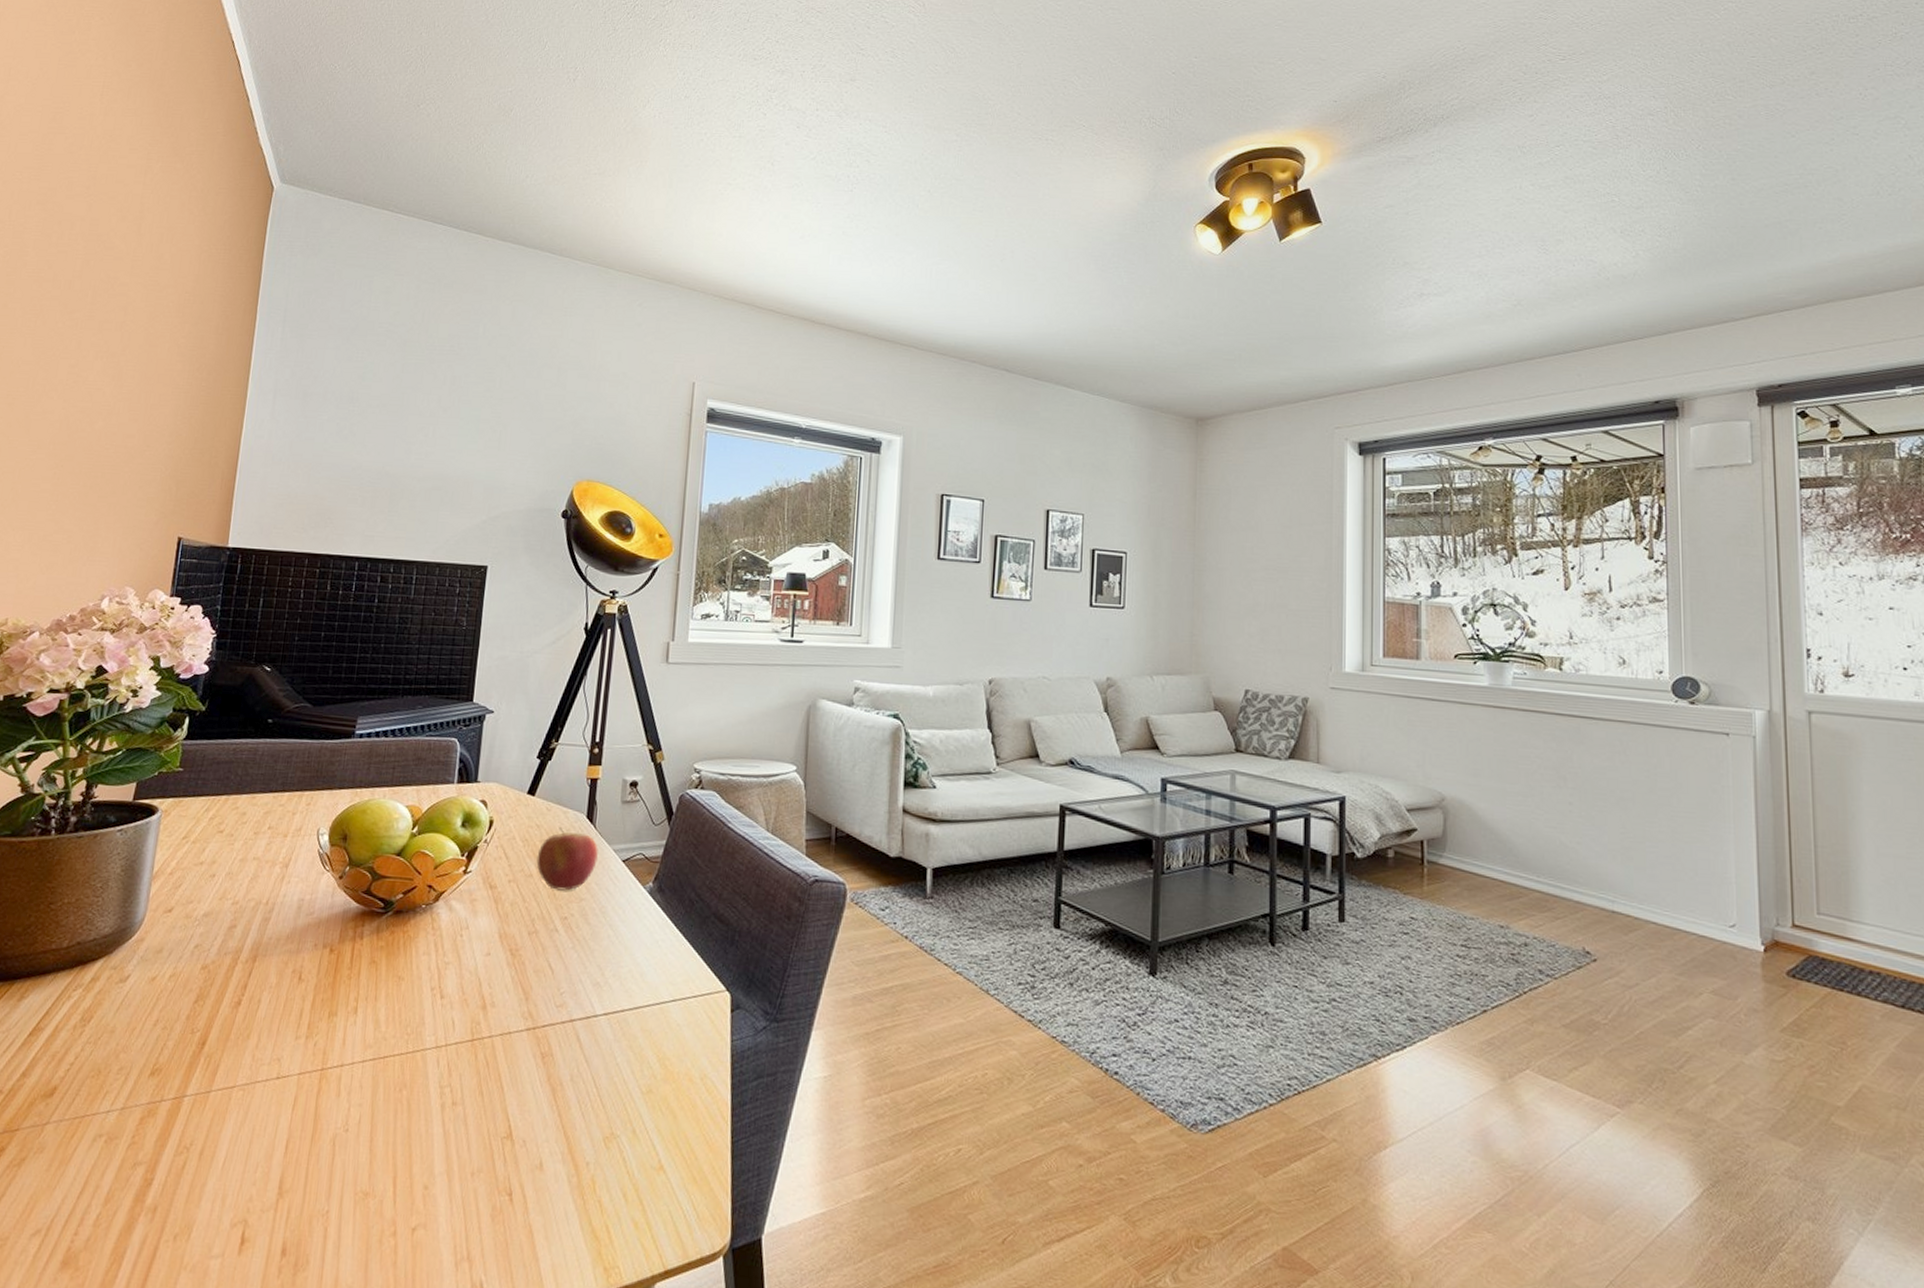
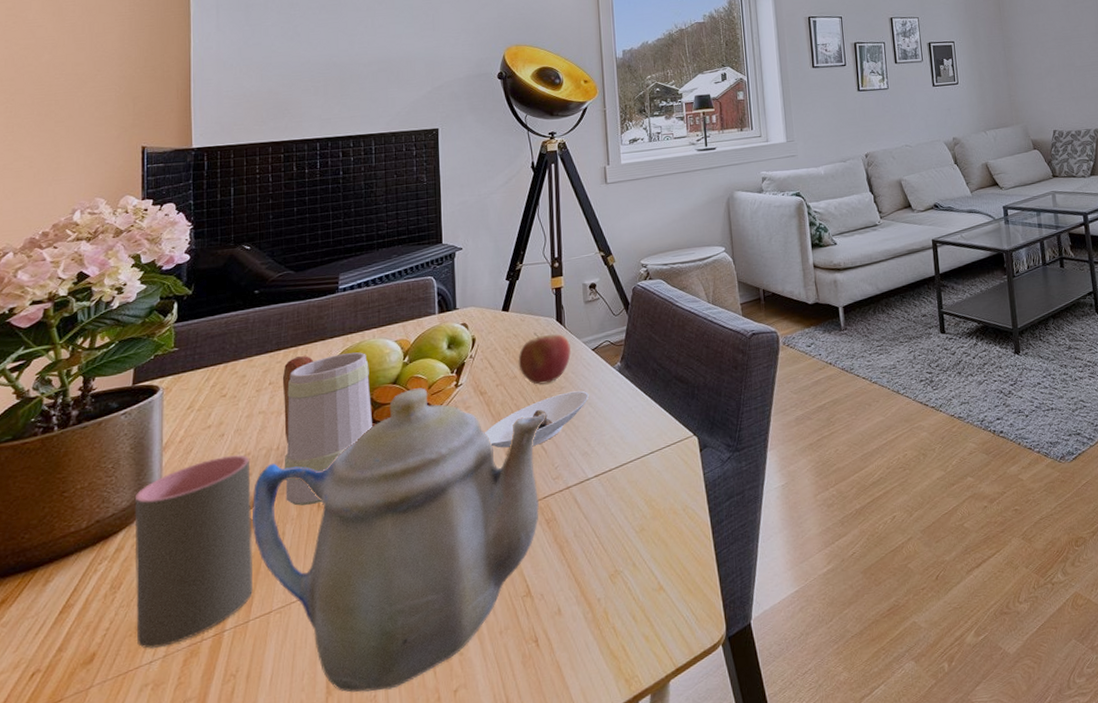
cup: none [98,899,237,1098] -> present [135,455,253,649]
teapot: none [228,865,560,1208] -> present [251,388,546,692]
mug: none [267,802,375,975] -> present [282,352,372,506]
saucer: none [488,906,612,963] -> present [485,390,590,448]

